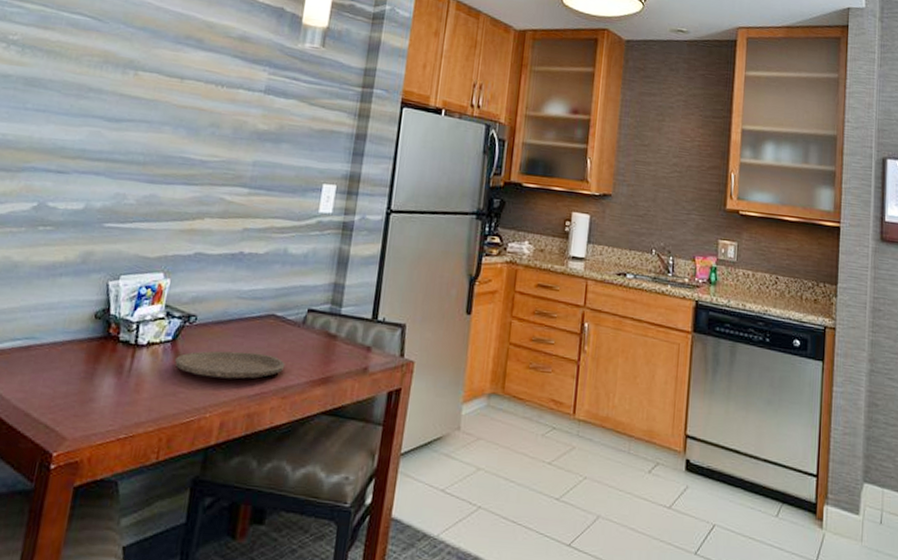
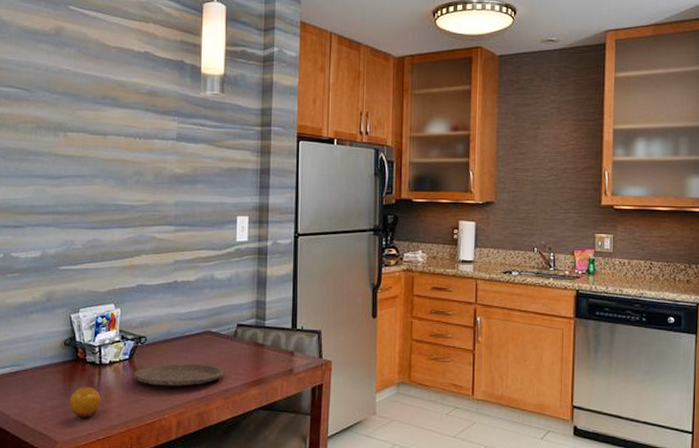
fruit: none [89,370,130,412] -> present [69,386,101,419]

